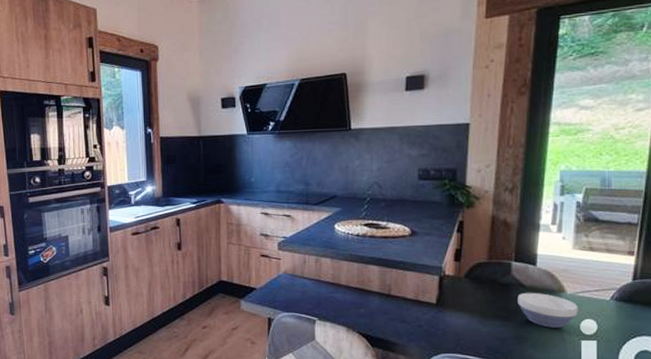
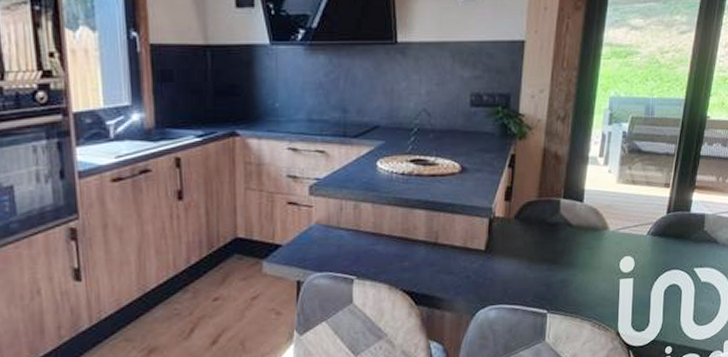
bowl: present [518,292,578,328] -> none [564,231,619,269]

